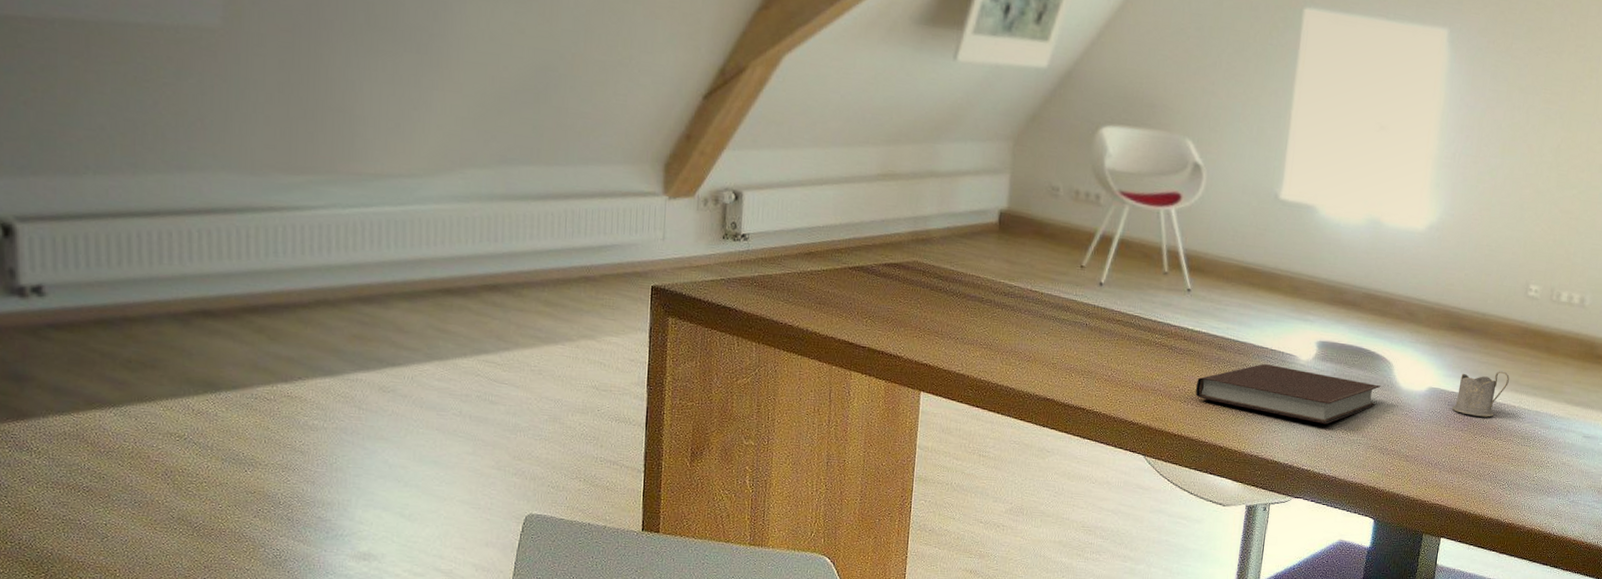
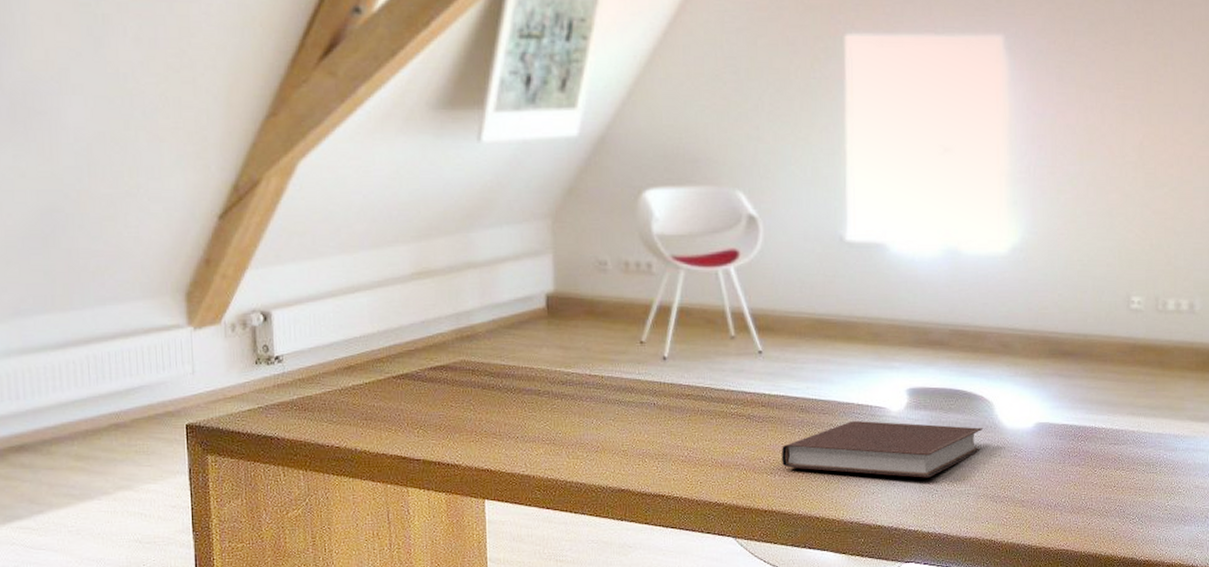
tea glass holder: present [1451,371,1510,417] -> none [1064,394,1123,448]

